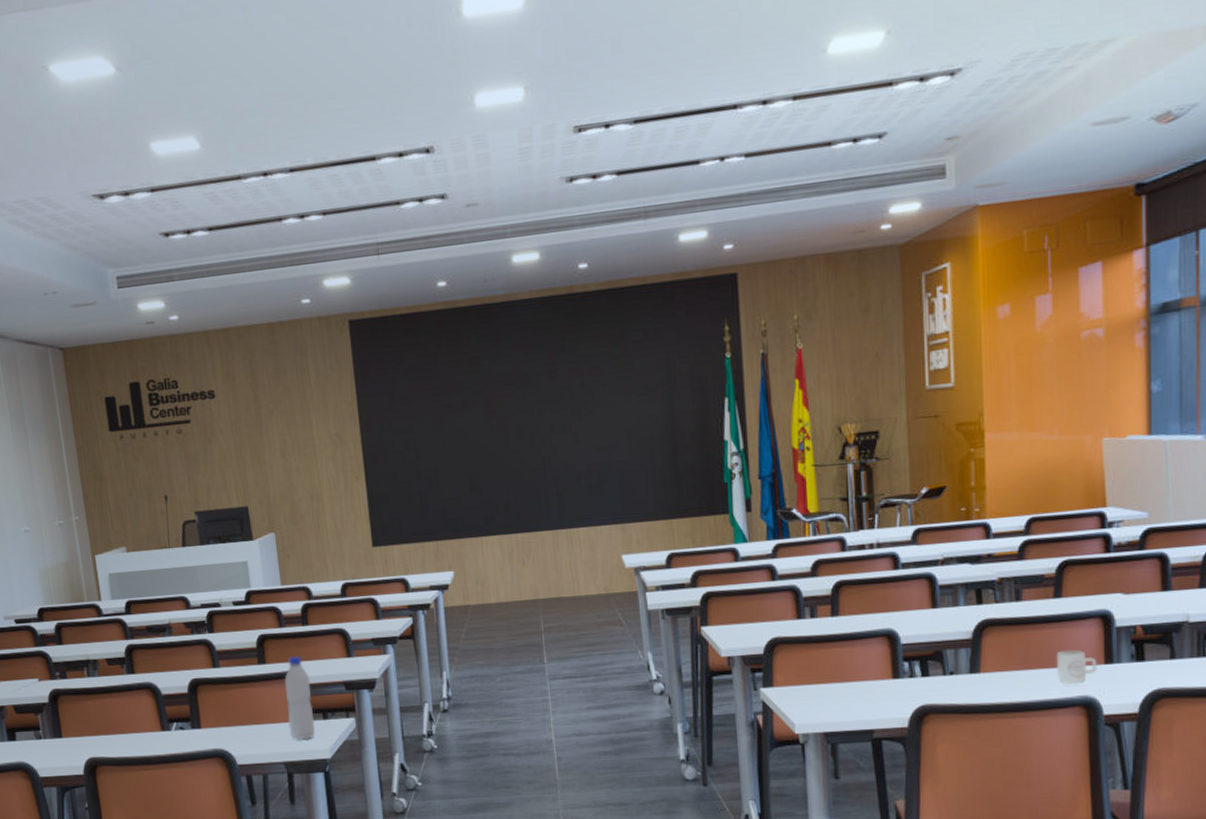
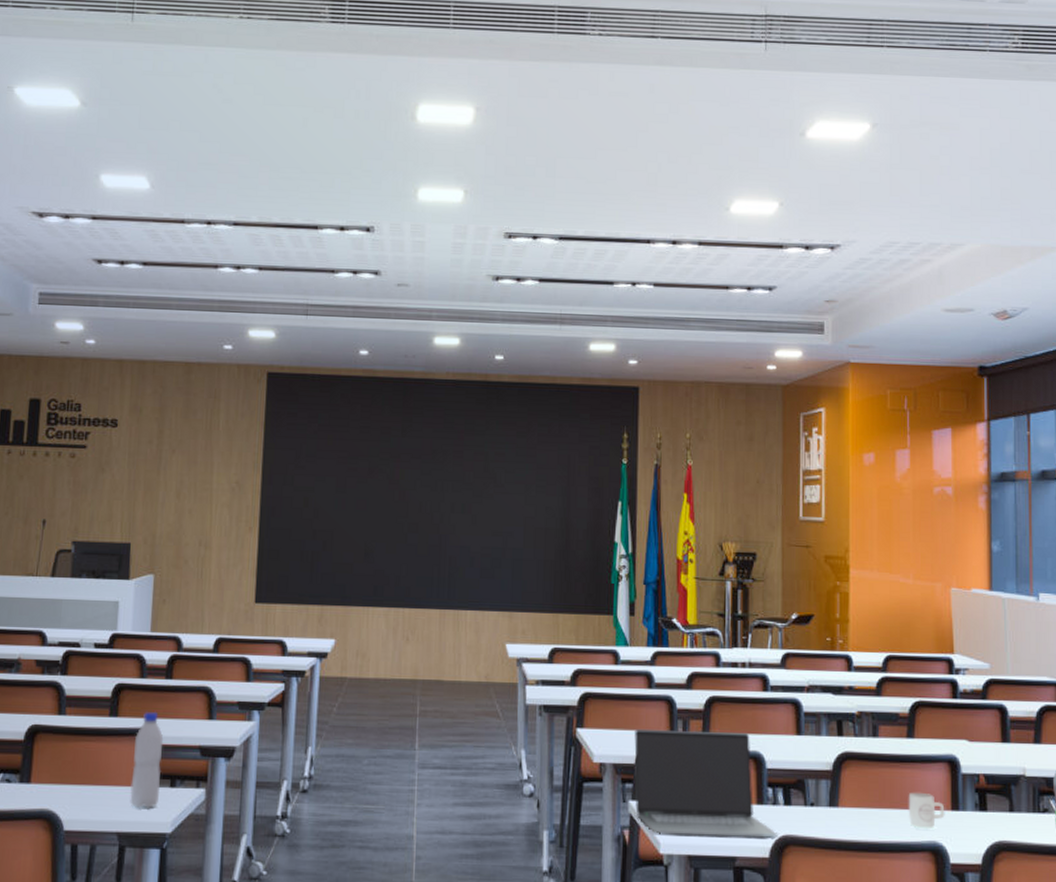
laptop: none [761,613,916,717] -> present [634,730,777,838]

